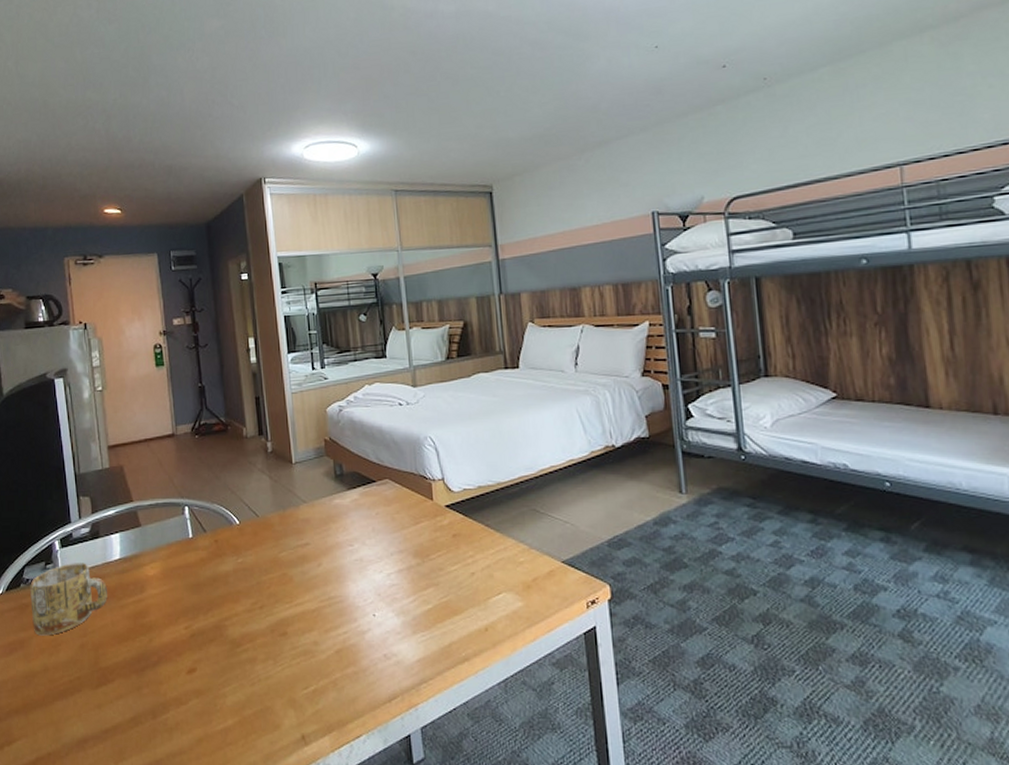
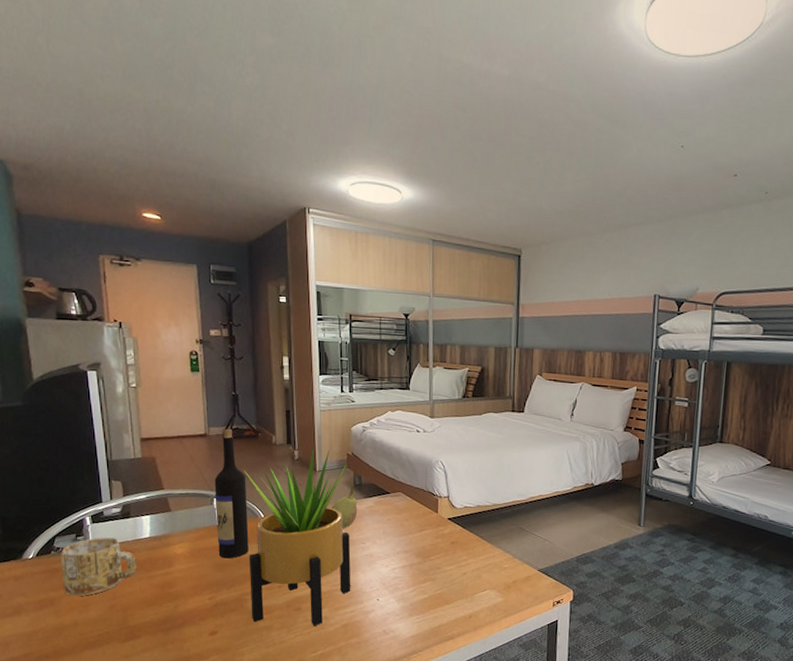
wine bottle: none [184,424,225,577] -> present [214,428,249,559]
potted plant: none [215,436,342,654] -> present [244,449,351,626]
fruit: none [312,478,342,529] -> present [332,486,358,528]

